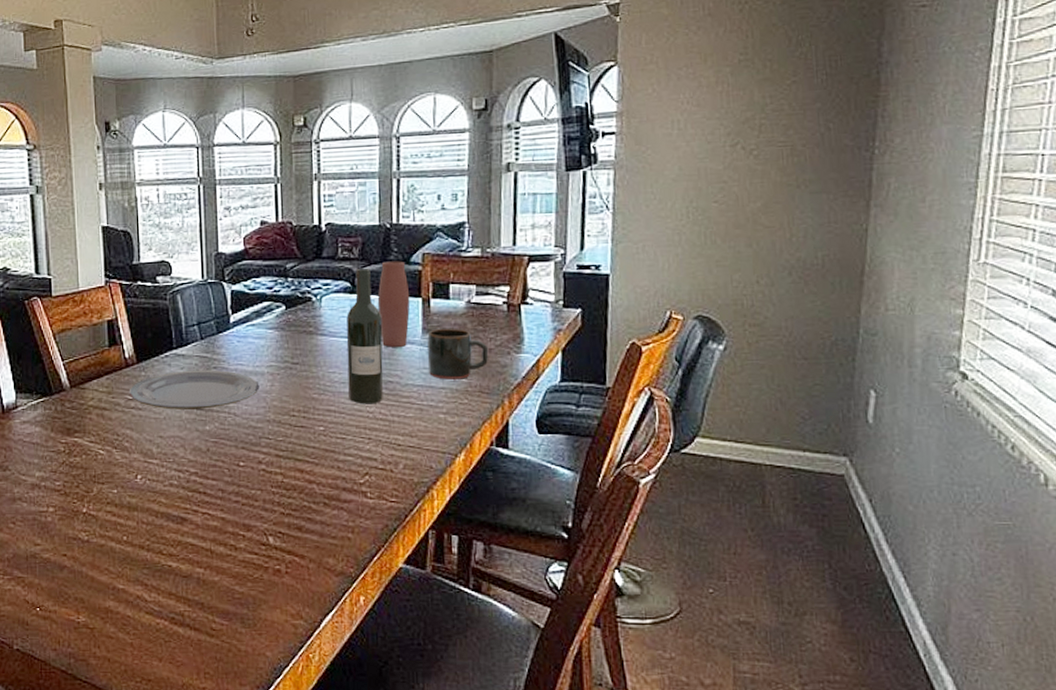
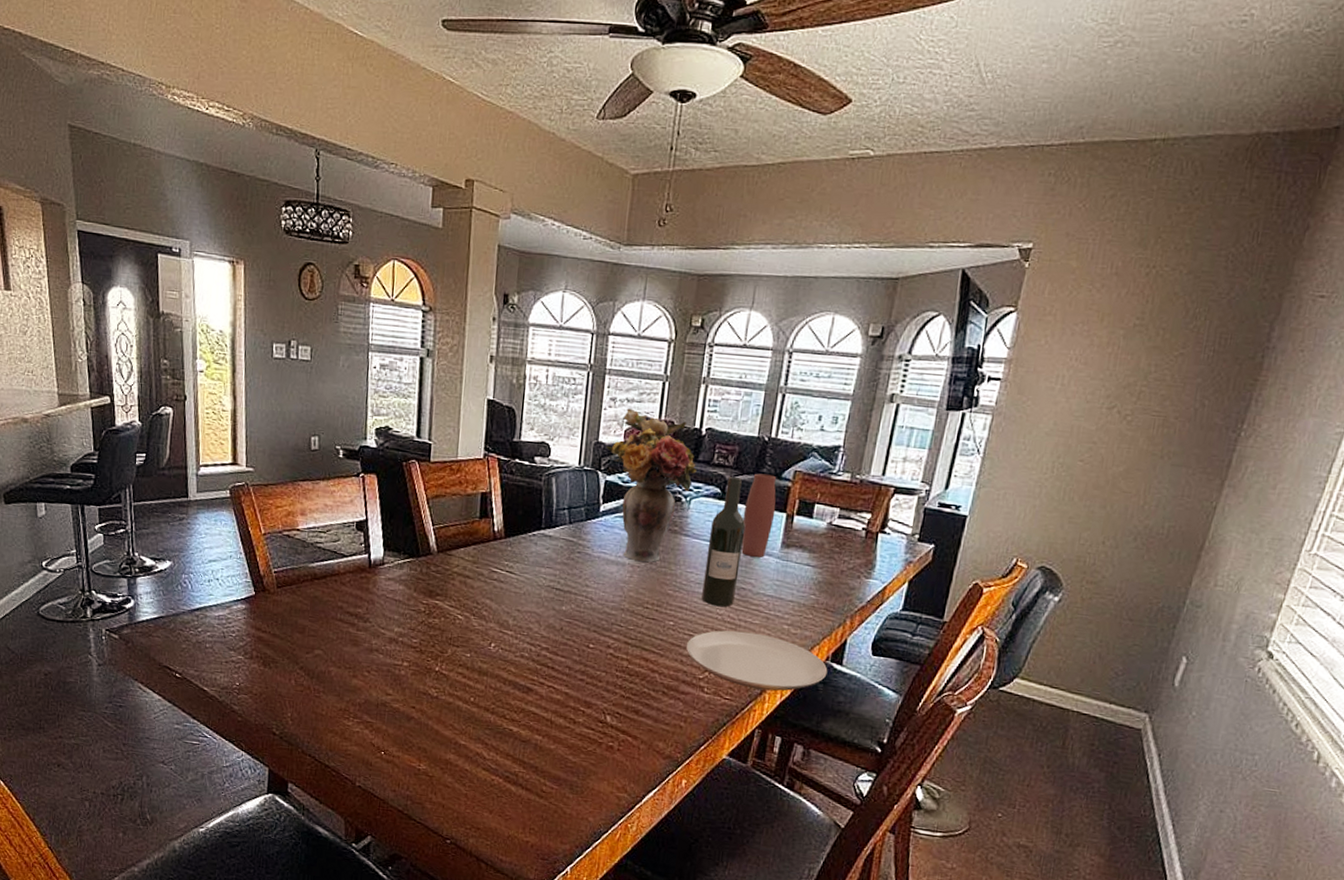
plate: present [129,370,260,410] -> none [493,551,619,590]
flower arrangement: none [227,215,323,369] -> present [606,408,697,562]
plate: none [340,427,495,487] -> present [686,630,828,691]
mug: present [427,328,489,380] -> none [781,544,841,596]

